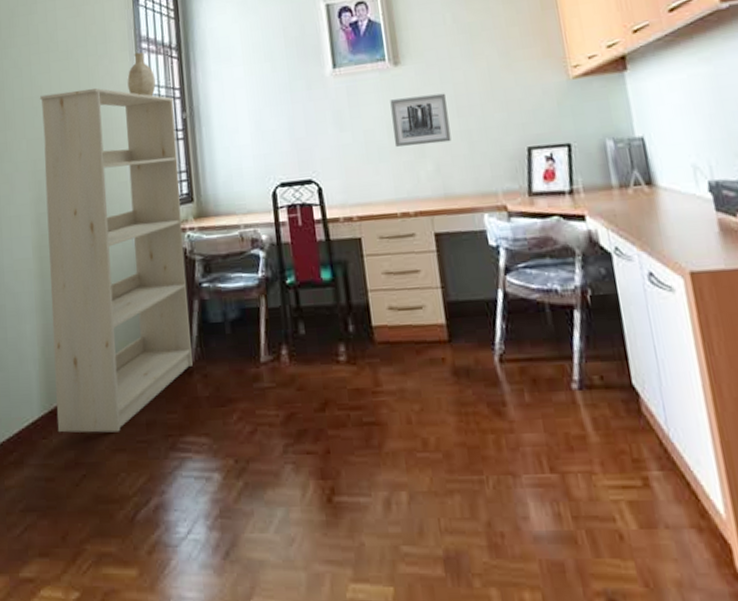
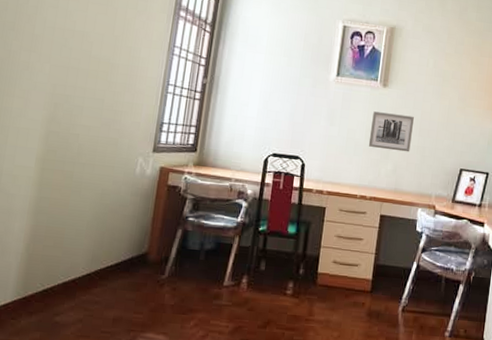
bookcase: present [39,87,193,433] -> none [27,29,199,322]
decorative vase: present [127,52,156,97] -> none [159,17,186,58]

